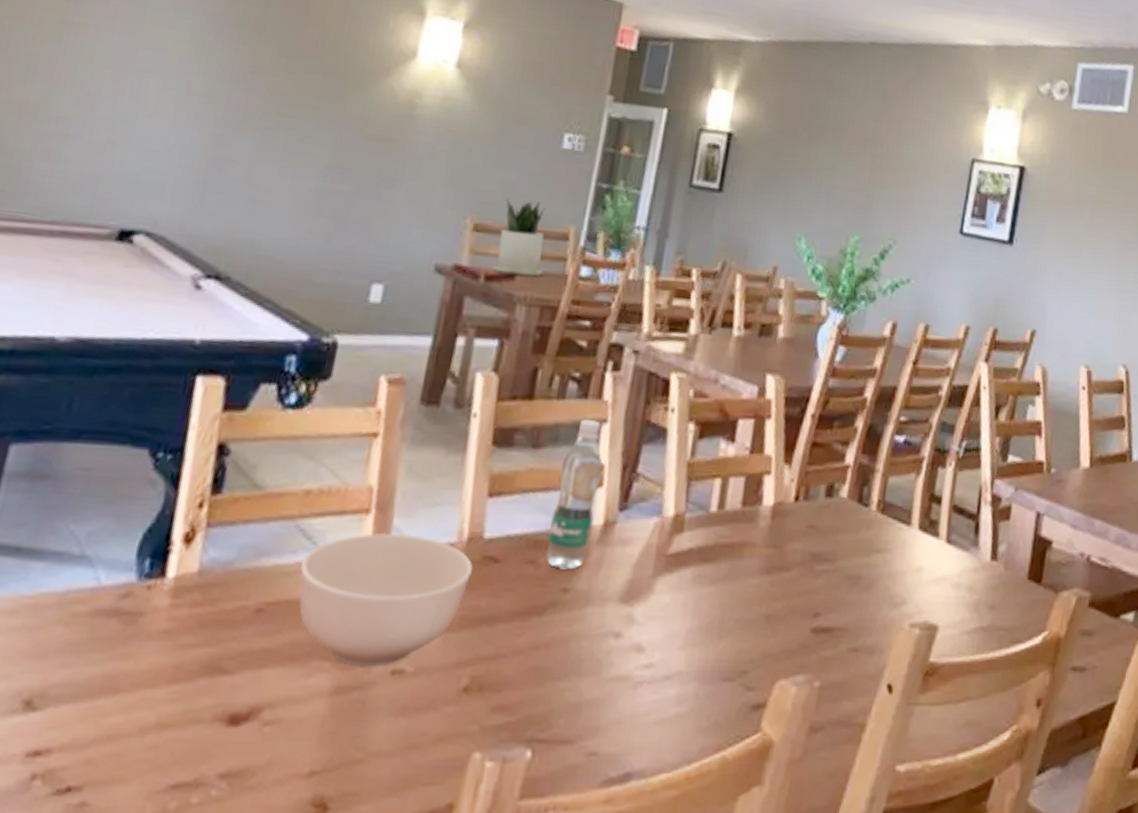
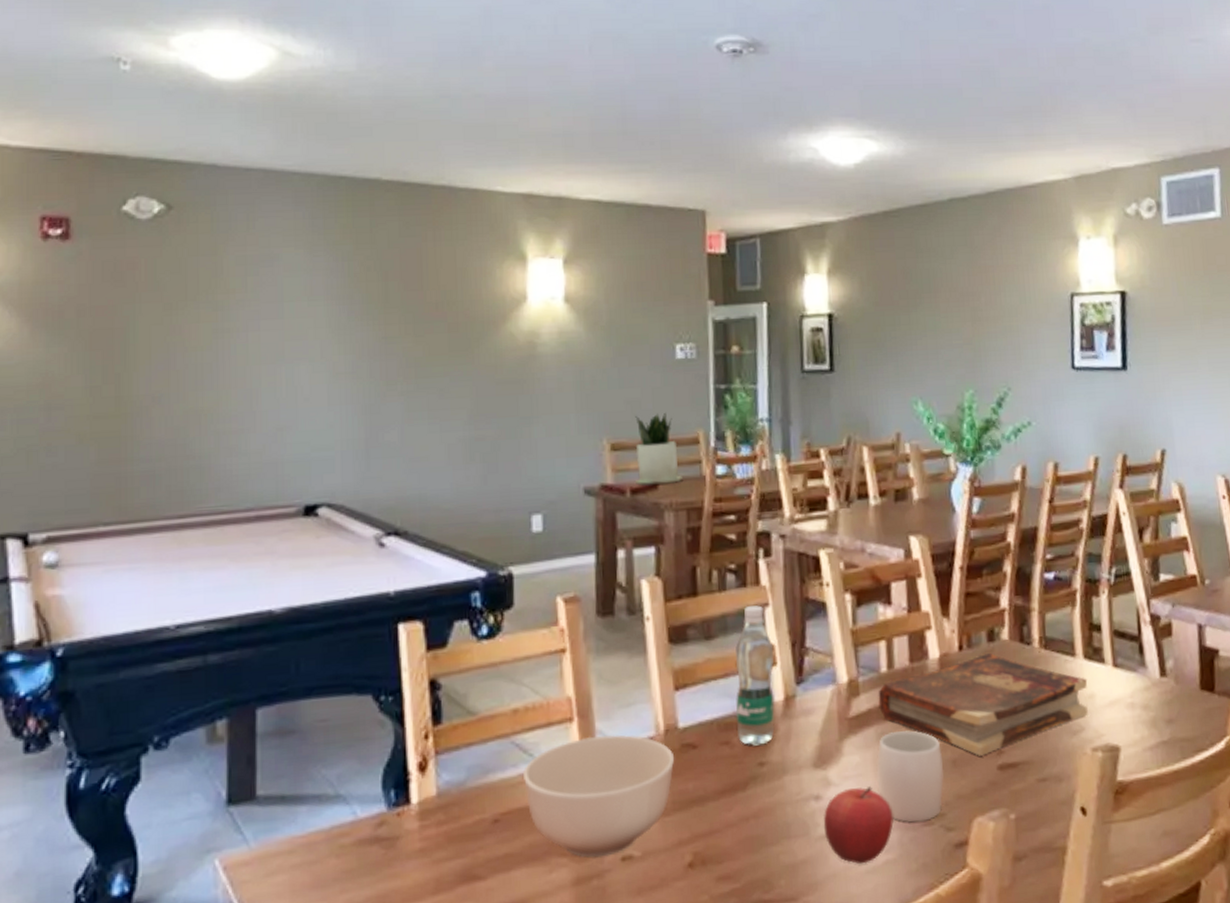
fruit: none [617,630,694,714] -> present [823,785,894,864]
mug: none [682,577,757,676] -> present [875,730,944,822]
book: none [701,508,919,615] -> present [878,652,1088,756]

